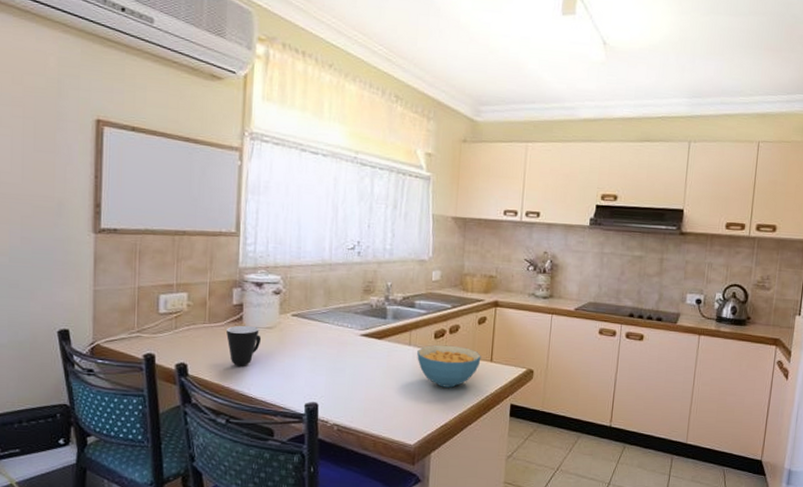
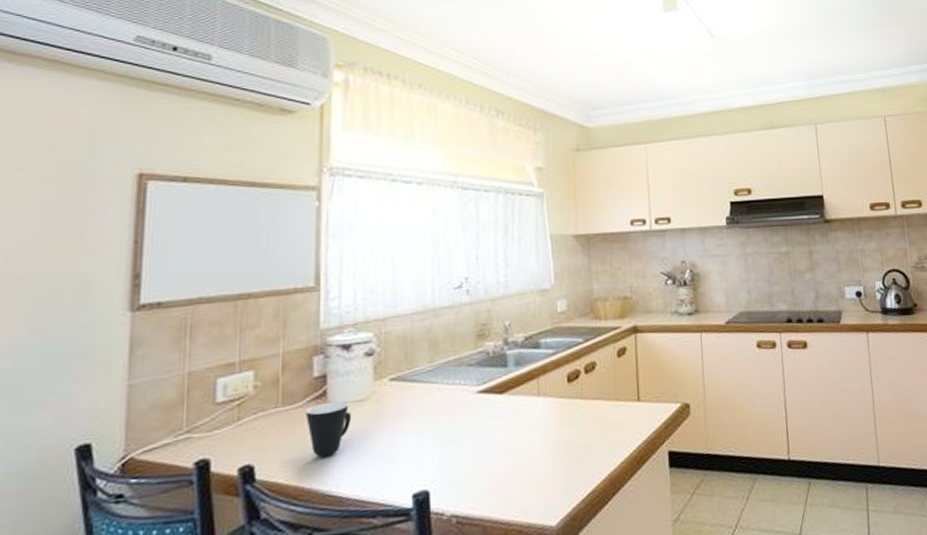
cereal bowl: present [417,345,481,388] -> none [549,387,626,443]

